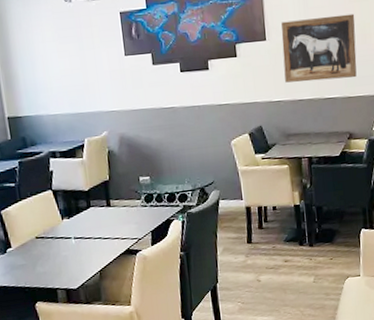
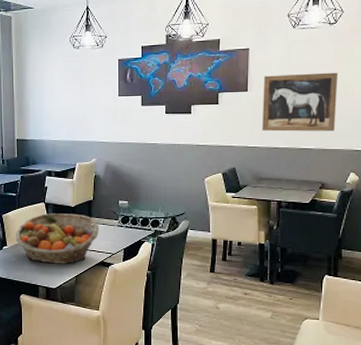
fruit basket: none [20,198,121,261] -> present [15,213,100,264]

